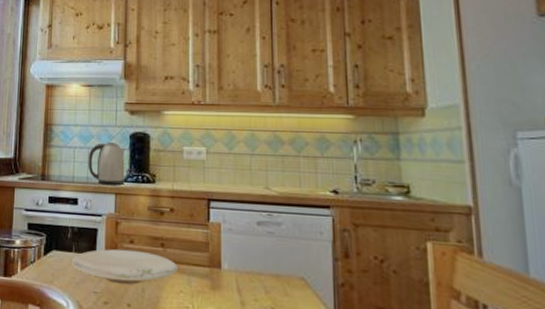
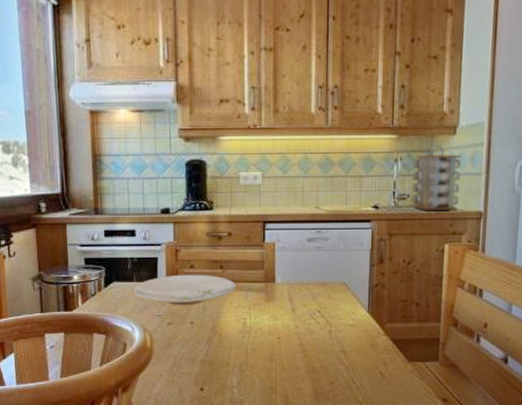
kettle: present [88,141,125,186] -> none [144,170,182,215]
spice rack: none [375,128,440,203] -> present [411,146,462,211]

